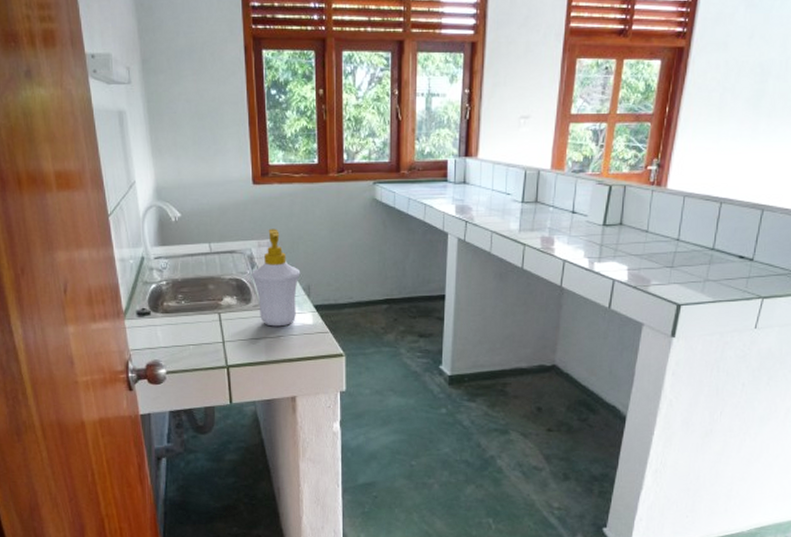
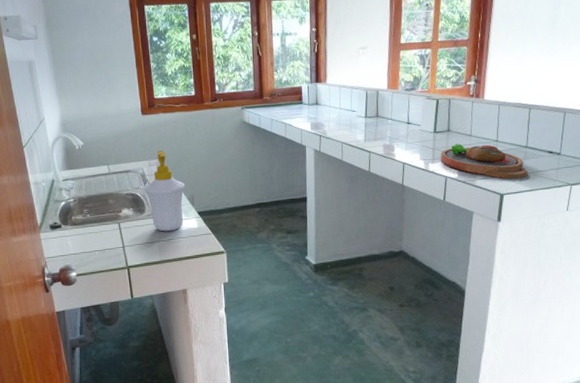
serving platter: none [609,241,712,287] -> present [441,144,528,179]

